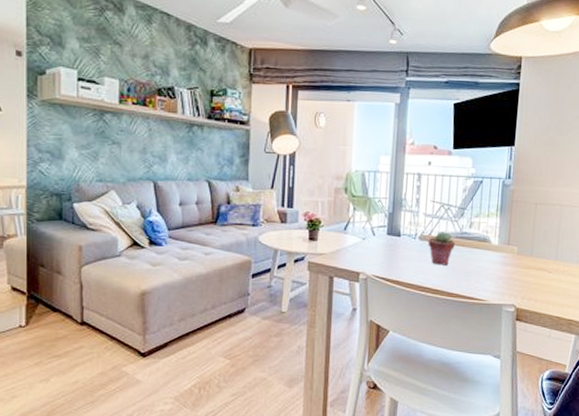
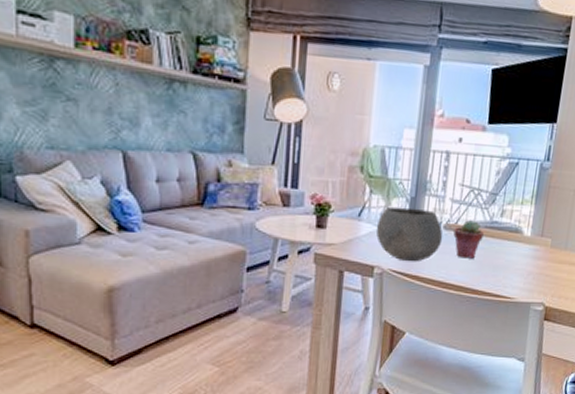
bowl: none [360,221,419,269] -> present [376,206,443,262]

